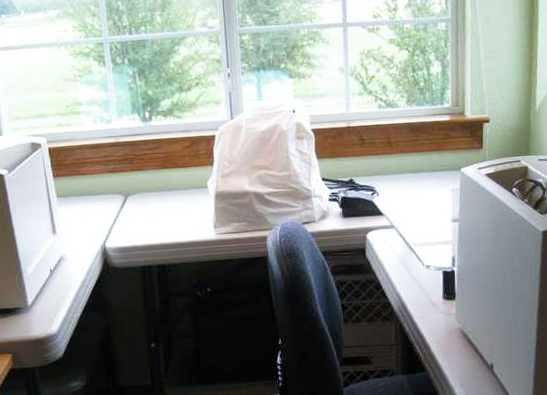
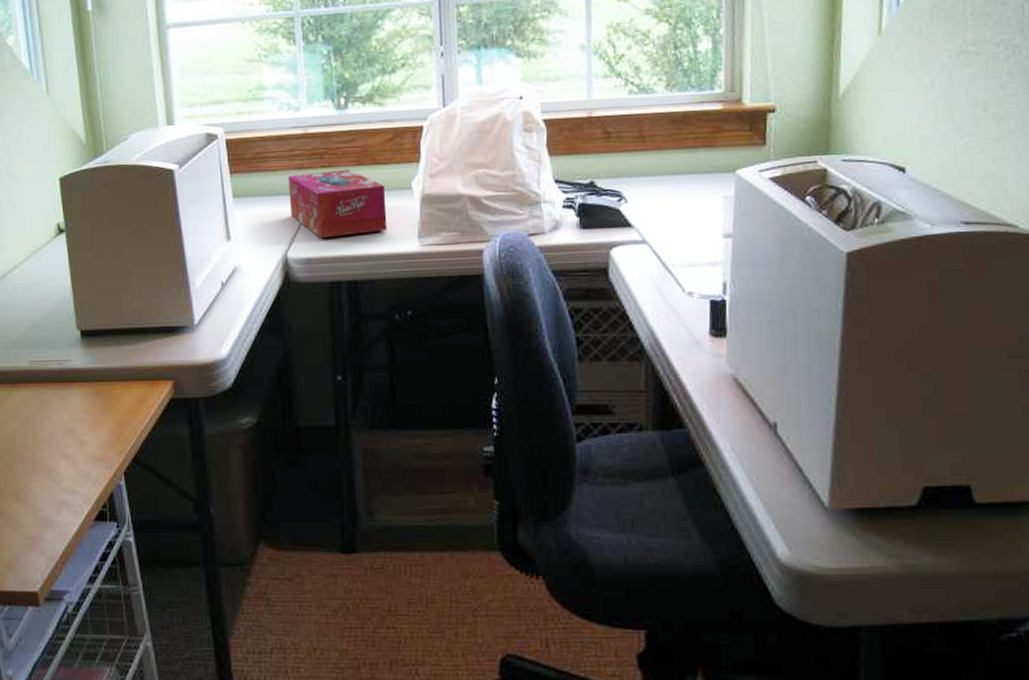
tissue box: none [104,171,188,231] -> present [288,169,387,239]

